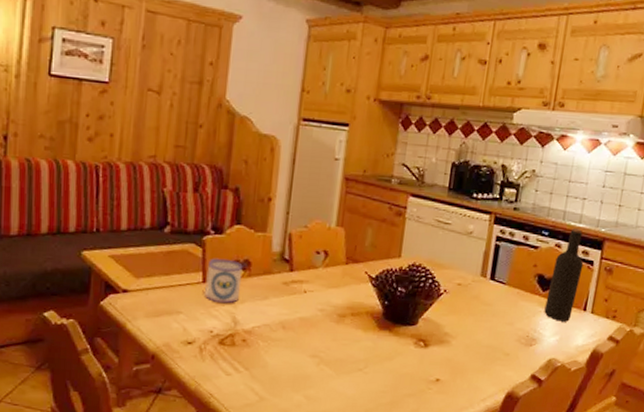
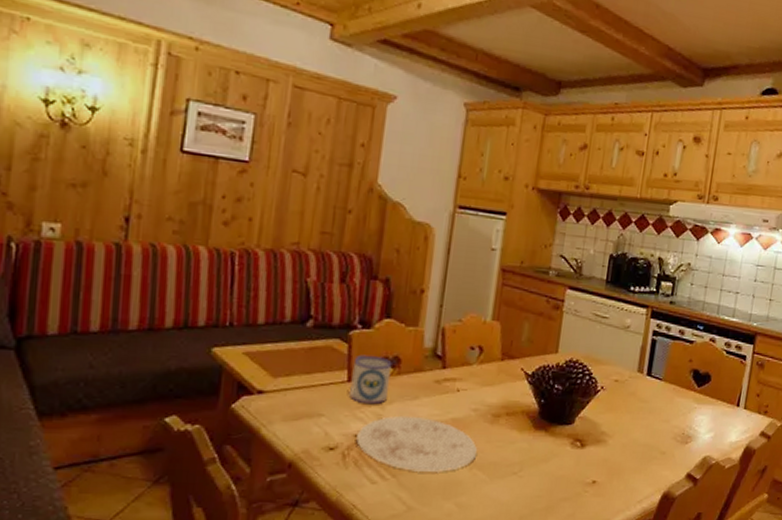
plate: none [212,314,325,367] -> present [356,415,478,472]
wine bottle: present [544,227,584,322] -> none [699,321,737,418]

